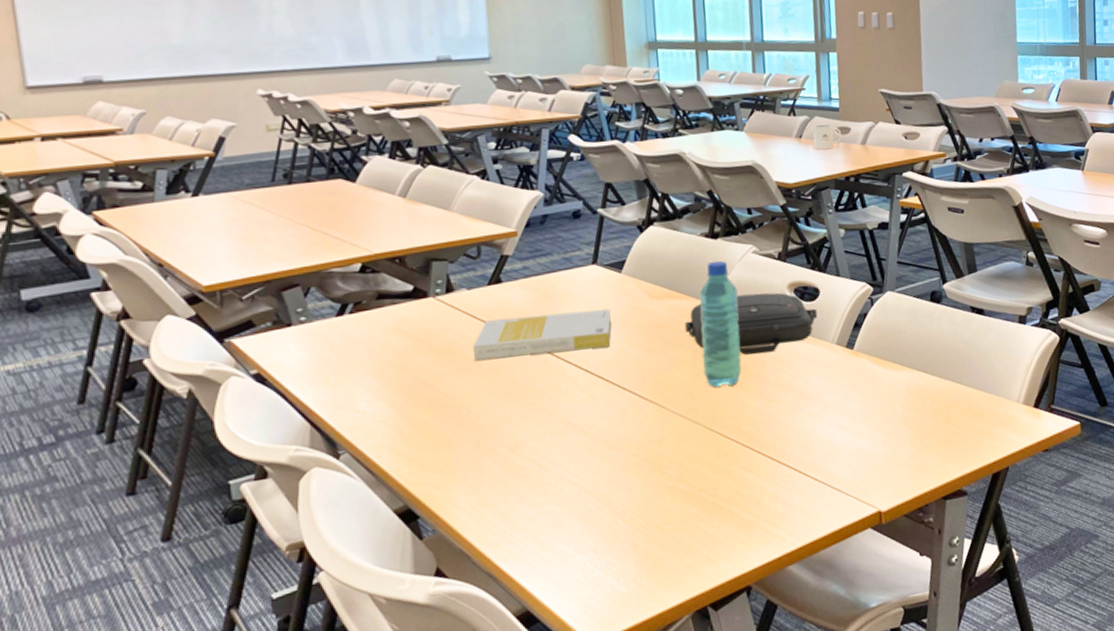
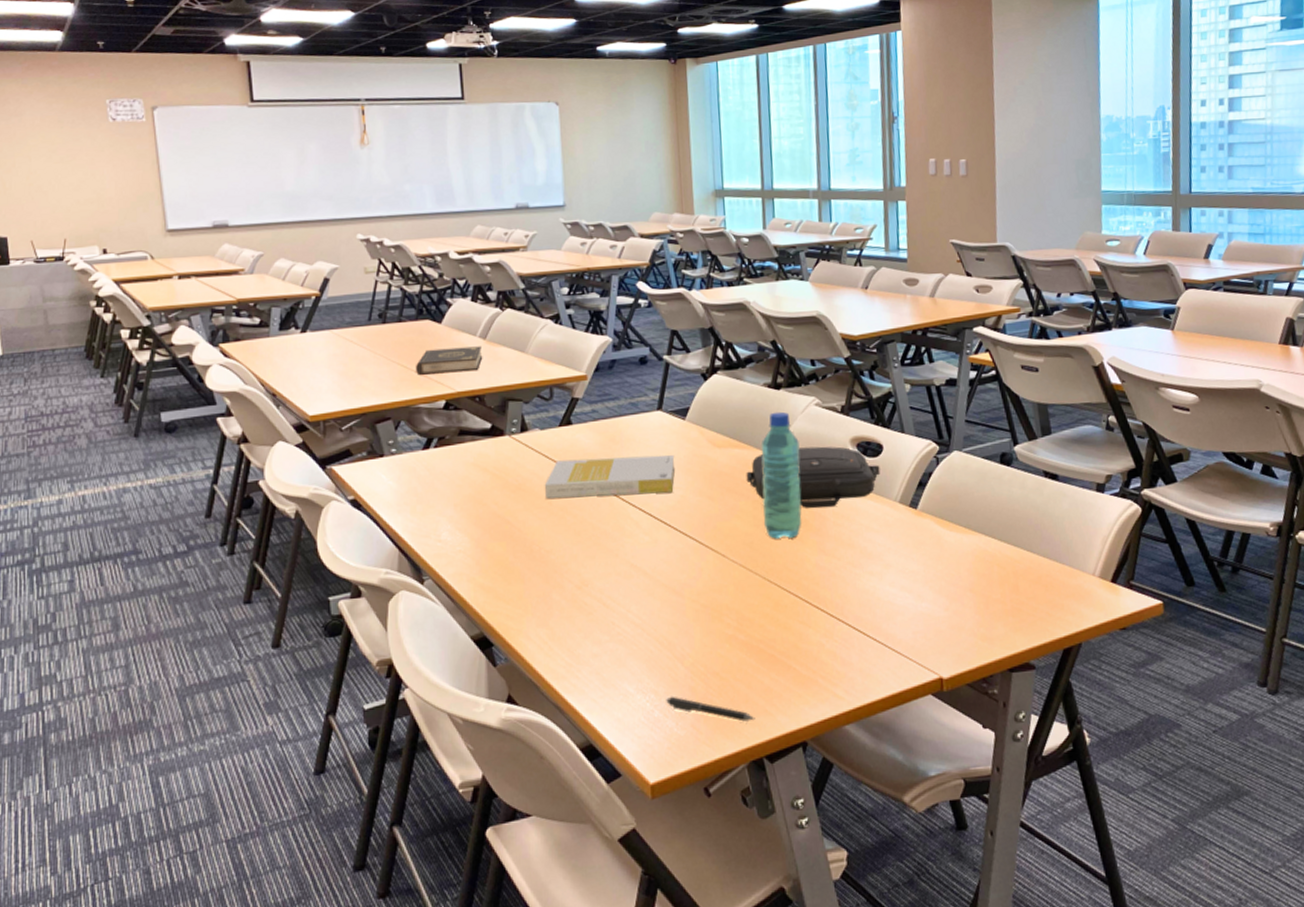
book: none [327,205,403,238] -> present [416,346,483,375]
pen: none [606,553,699,573] -> present [666,696,755,722]
mug: present [812,124,842,150] -> none [879,275,910,302]

